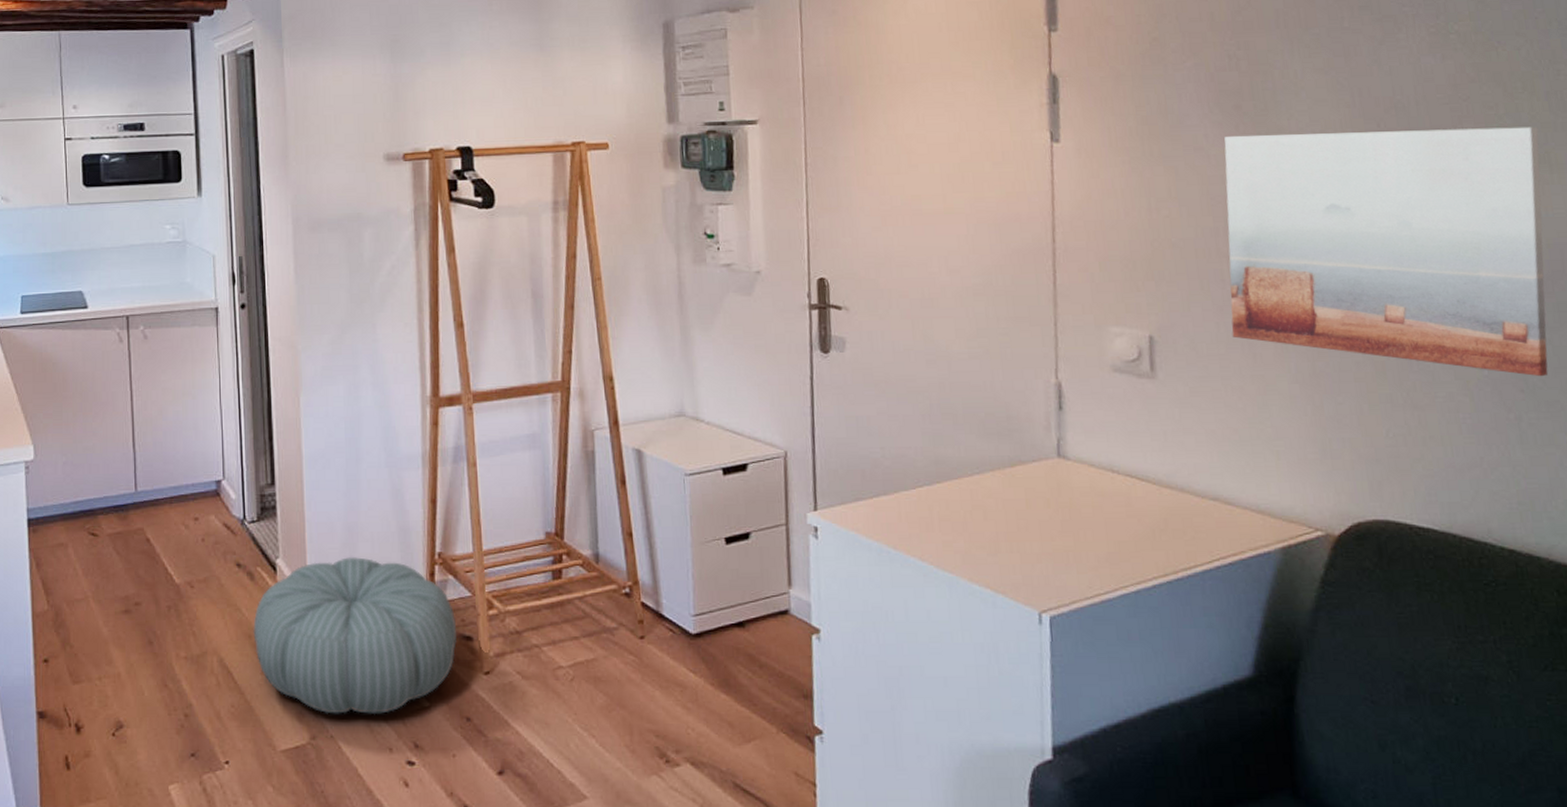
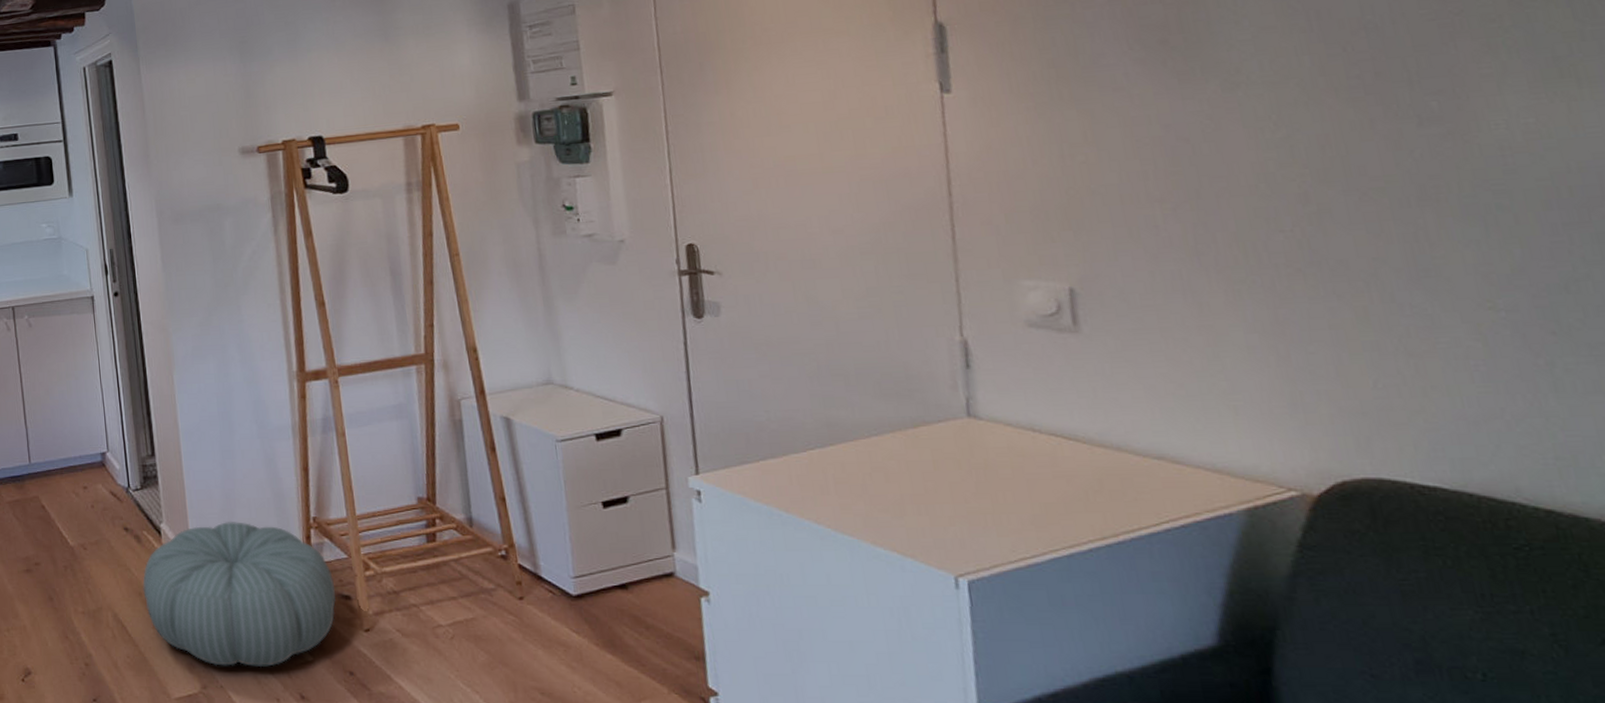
wall art: present [1224,126,1549,377] -> none [1149,37,1589,317]

